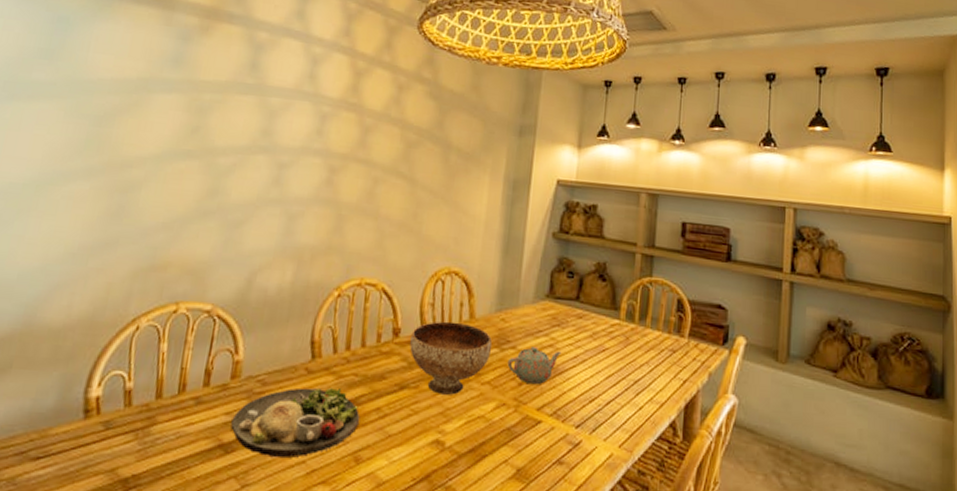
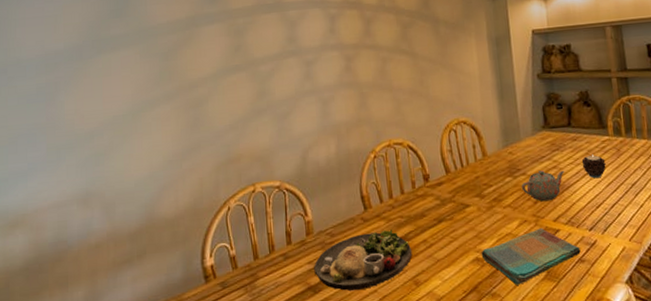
bowl: present [409,321,493,395] -> none [438,161,506,222]
dish towel: none [443,416,561,481] -> present [481,228,581,285]
candle: none [582,338,610,368] -> present [581,154,606,179]

